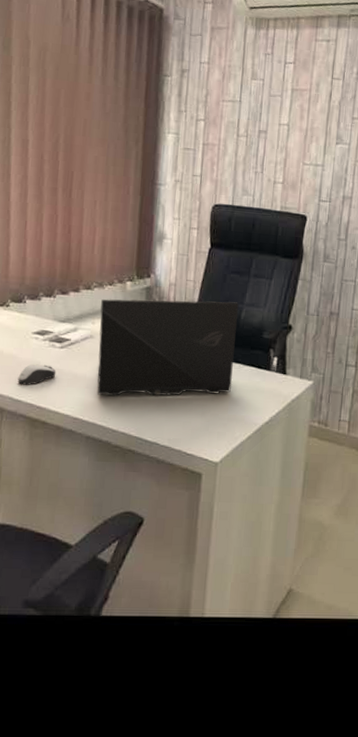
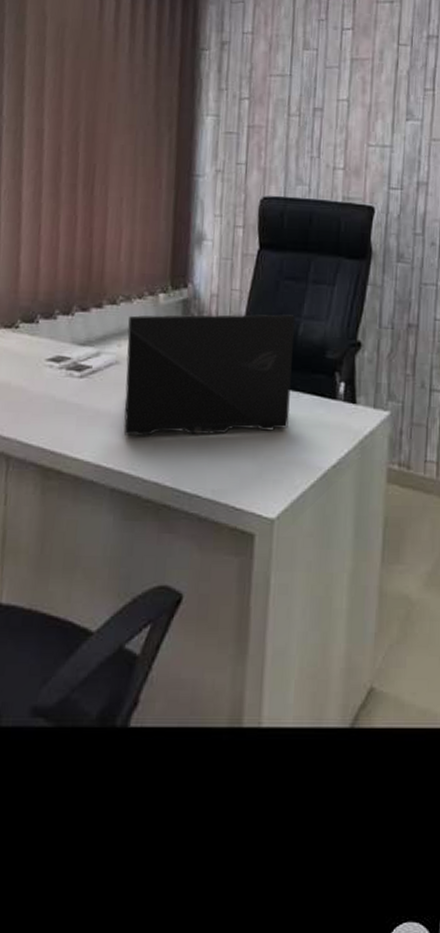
computer mouse: present [17,364,56,385] -> none [27,398,75,425]

